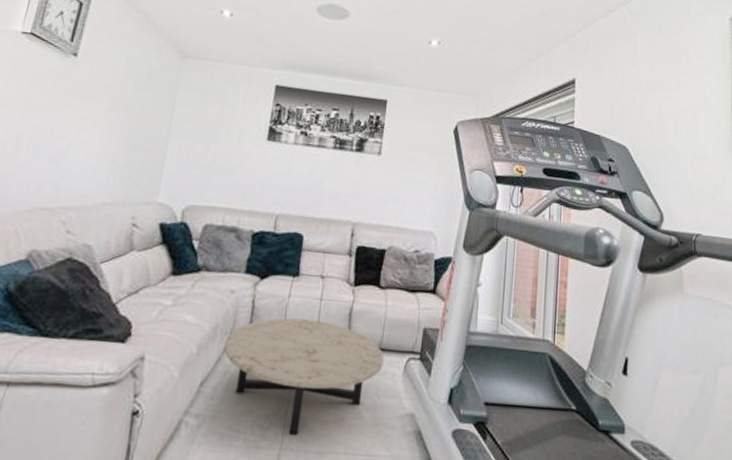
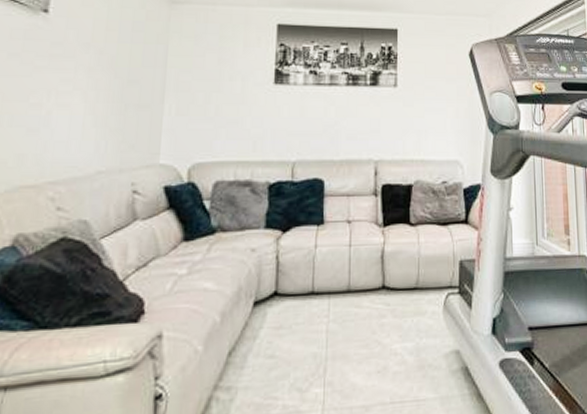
coffee table: present [223,318,384,435] -> none [250,268,422,392]

